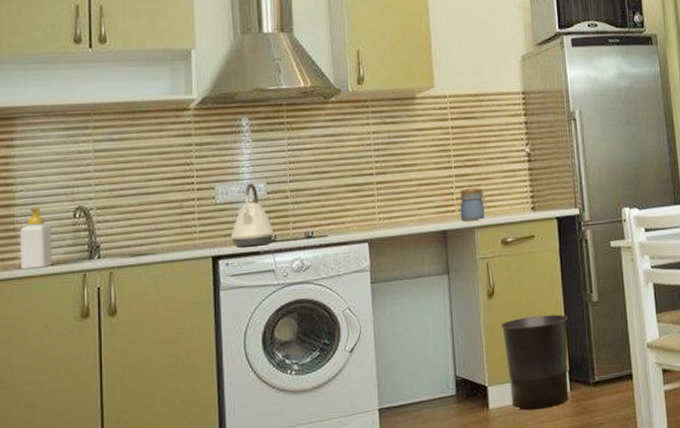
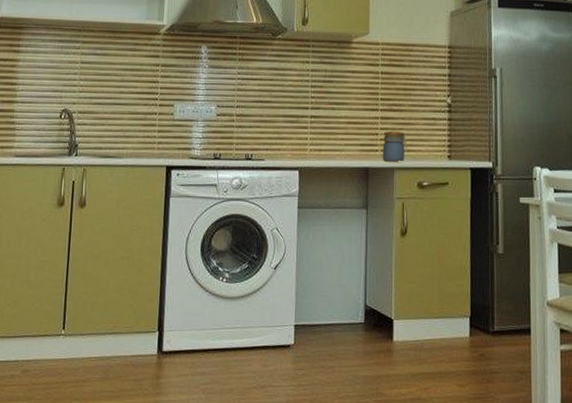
soap bottle: present [21,207,52,271] -> none [15,106,42,159]
kettle: present [231,183,274,248] -> none [183,104,220,162]
waste bin: present [501,314,569,410] -> none [410,259,474,349]

